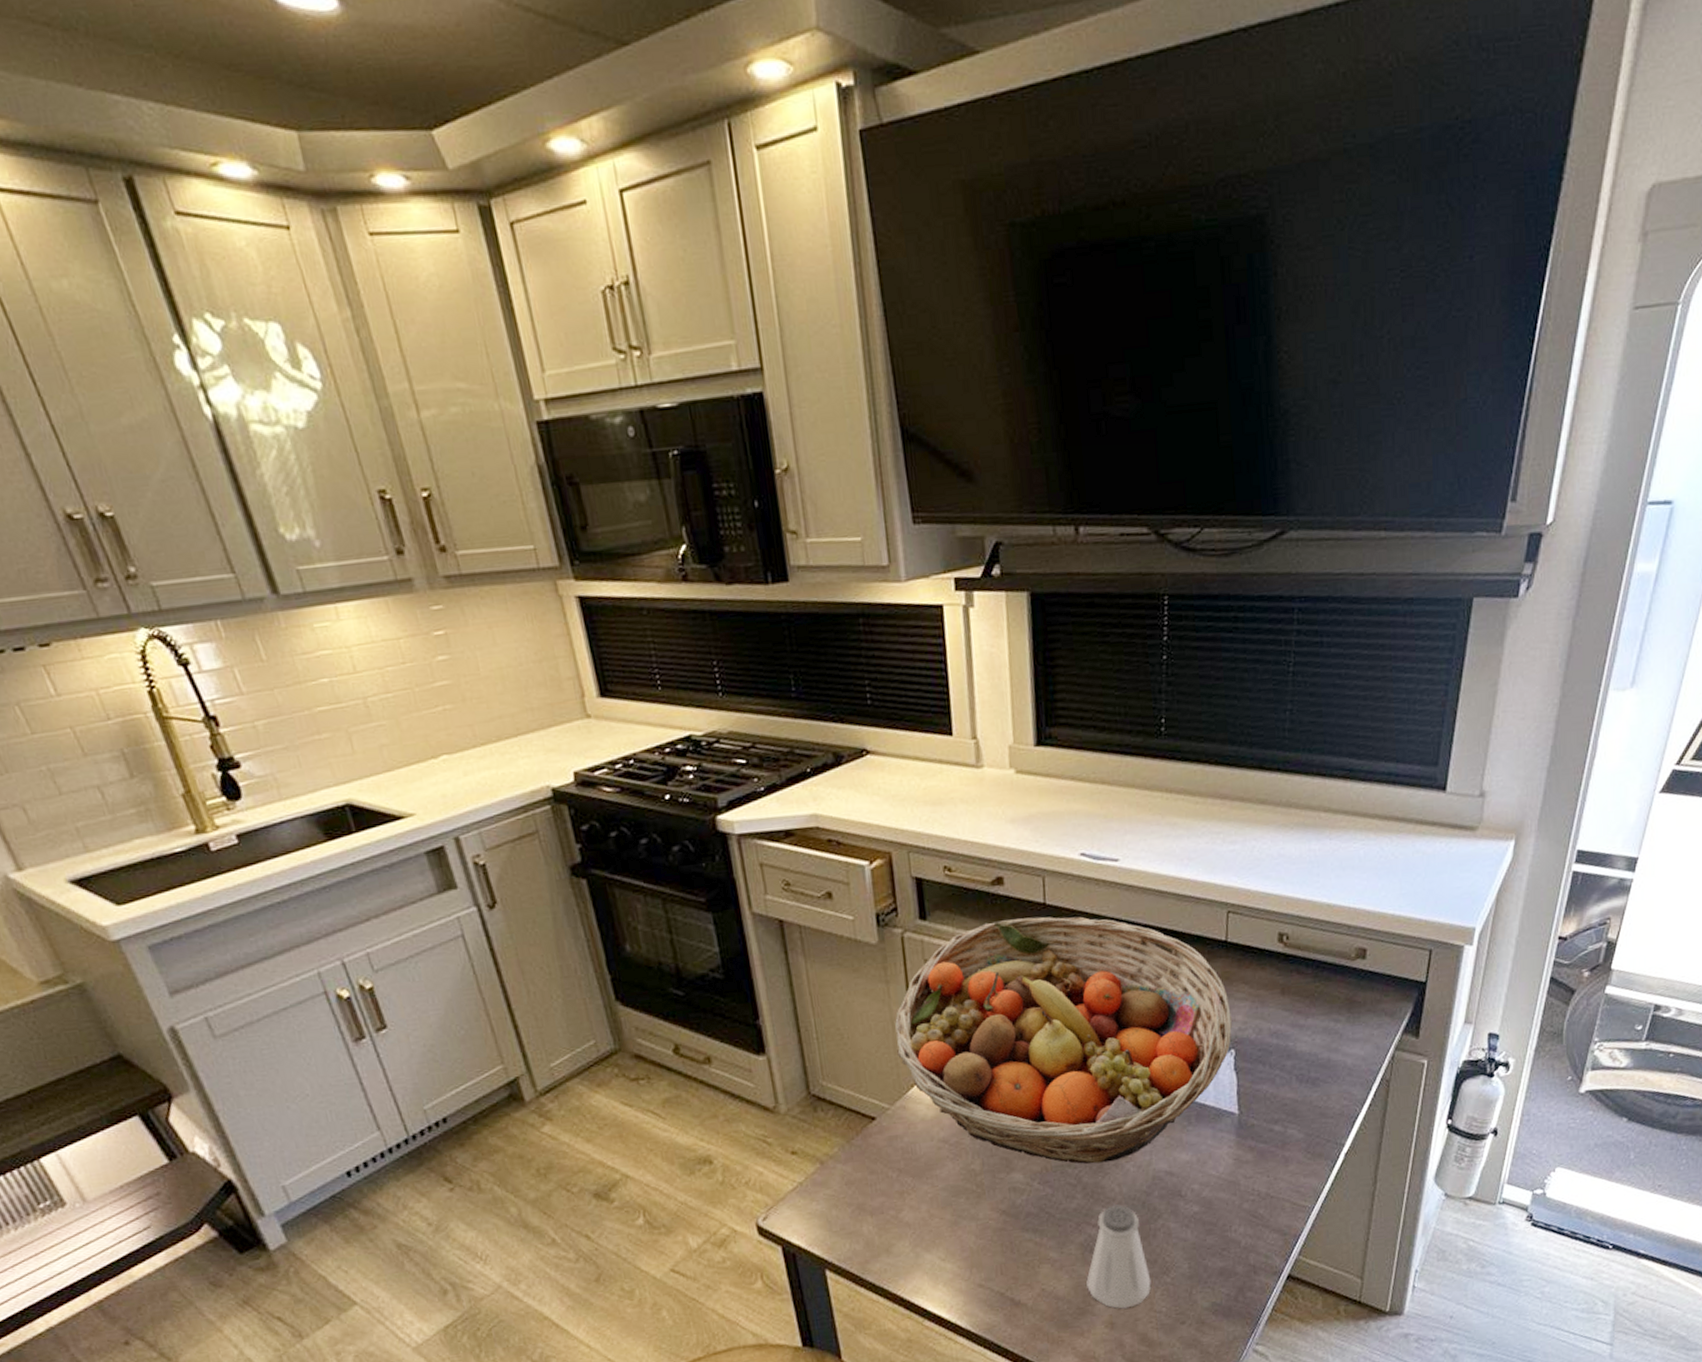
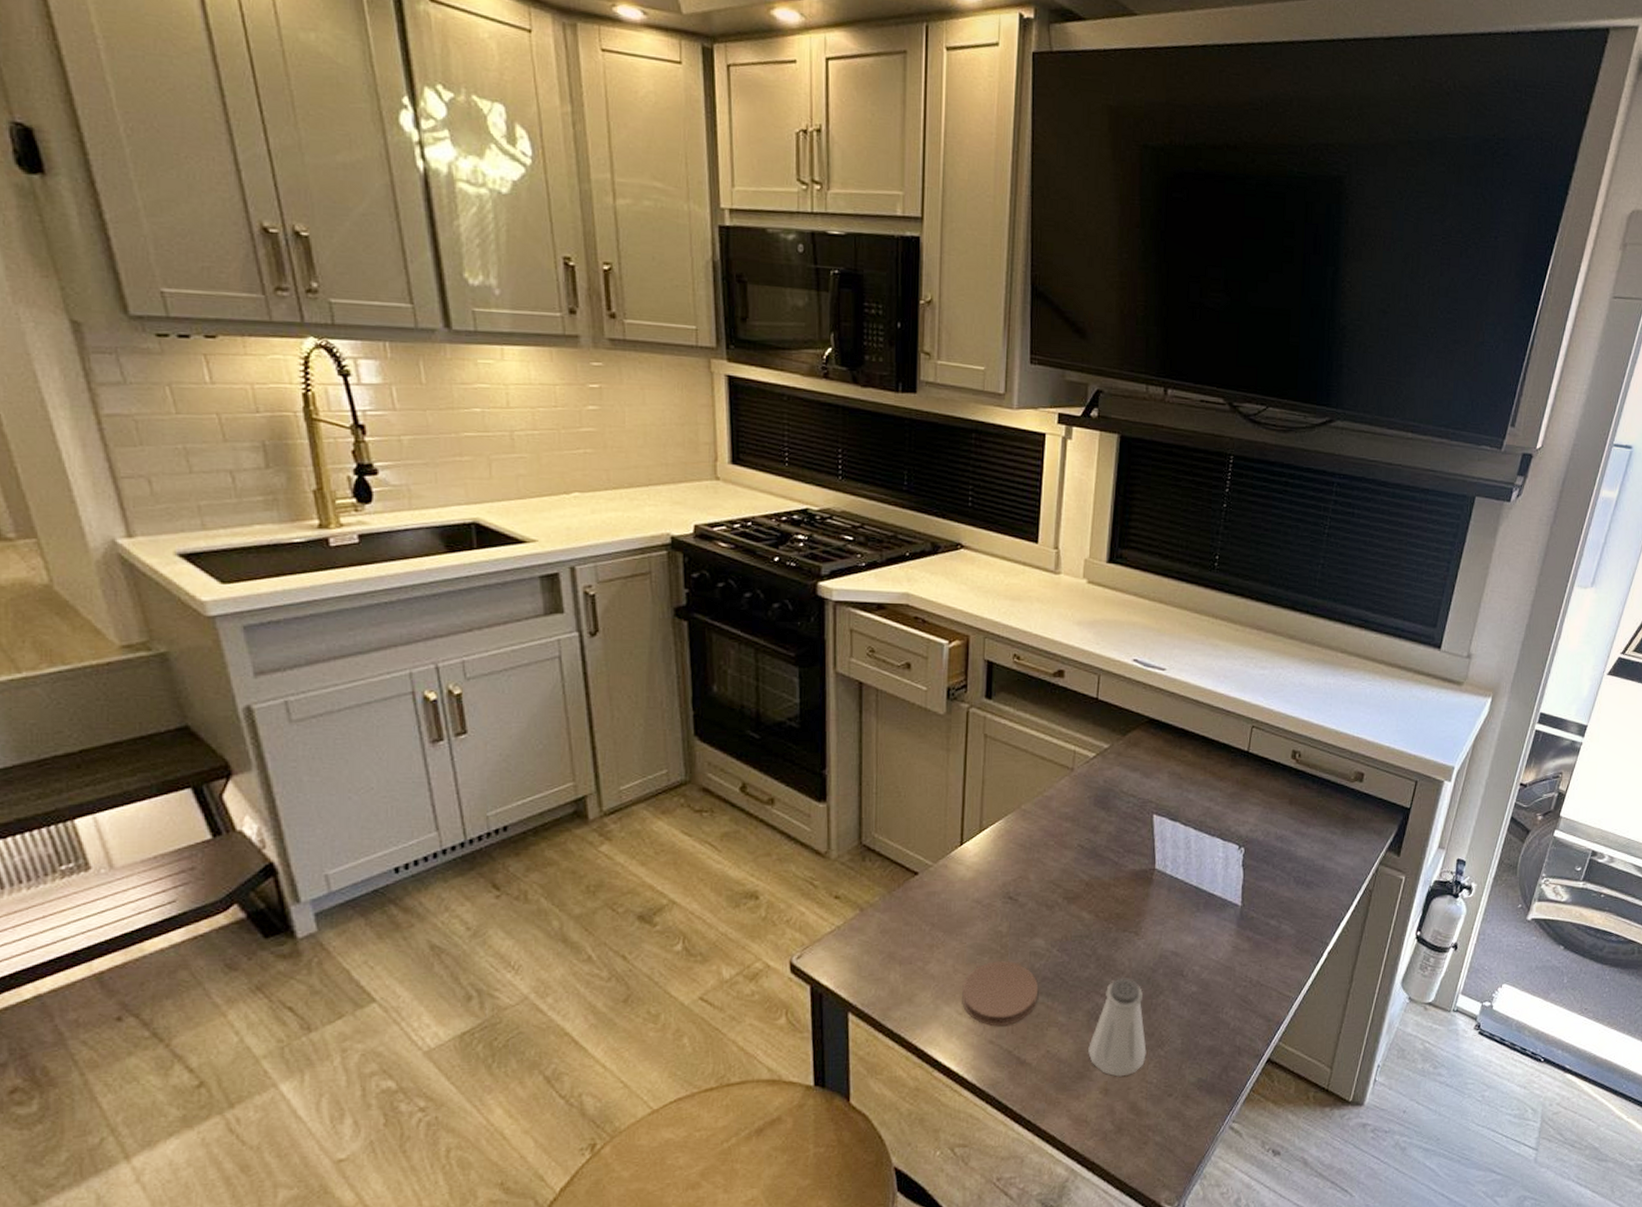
fruit basket: present [895,916,1232,1164] -> none [947,708,1245,938]
coaster: none [941,1199,1024,1269] -> present [962,960,1039,1027]

